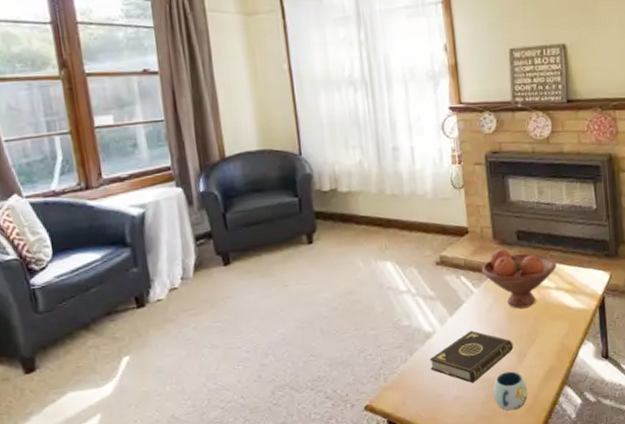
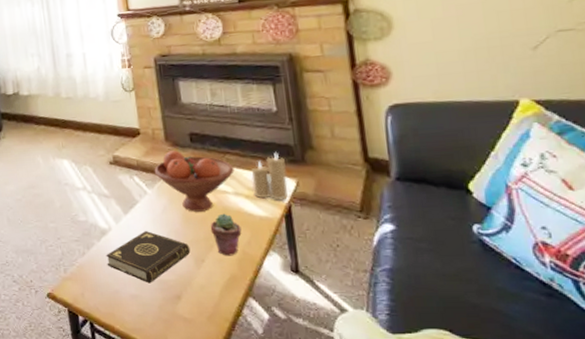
mug: present [493,371,528,411] -> none [170,276,208,317]
potted succulent: none [532,308,561,349] -> present [210,213,242,256]
candle: none [571,247,602,293] -> present [251,151,288,201]

